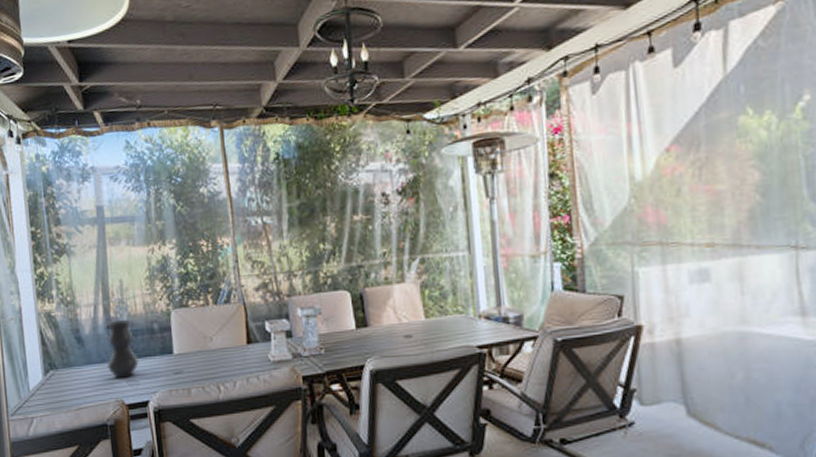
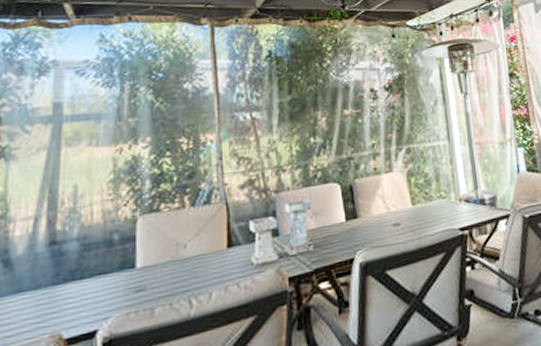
vase: present [106,319,140,379] -> none [44,231,90,307]

